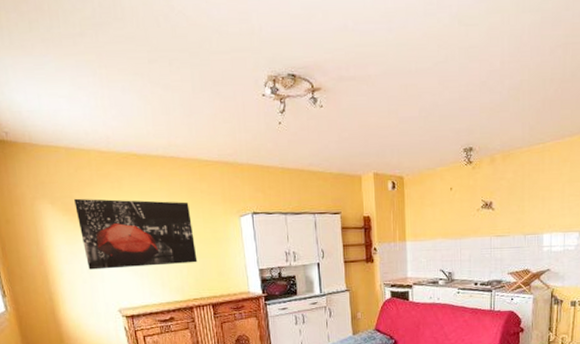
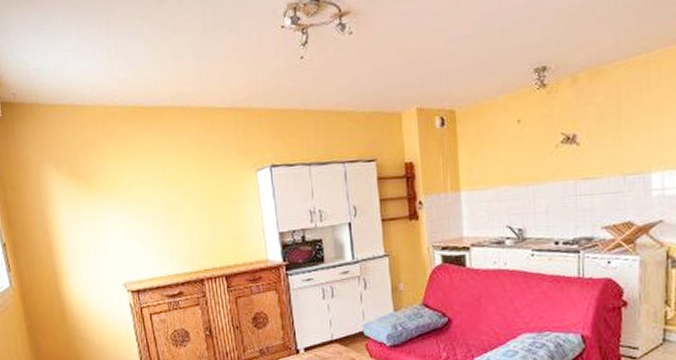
wall art: present [74,198,198,270] -> none [79,157,209,239]

